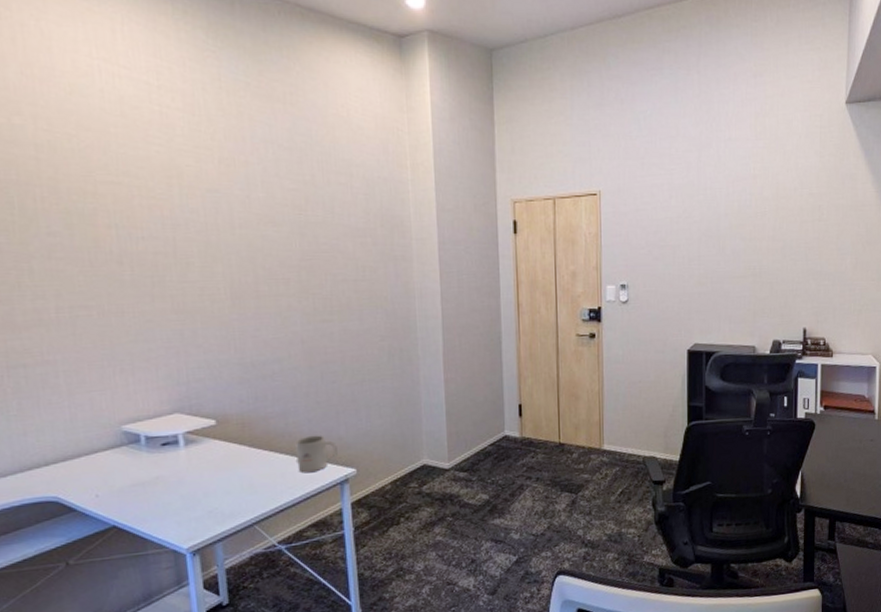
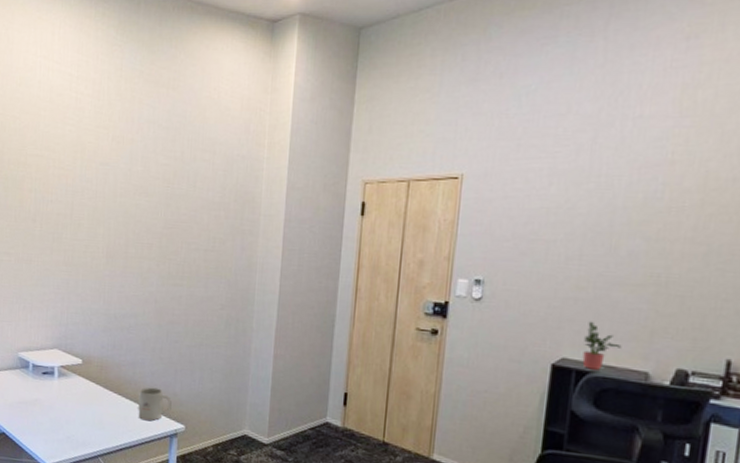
potted plant: none [709,310,735,350] -> present [582,321,622,370]

